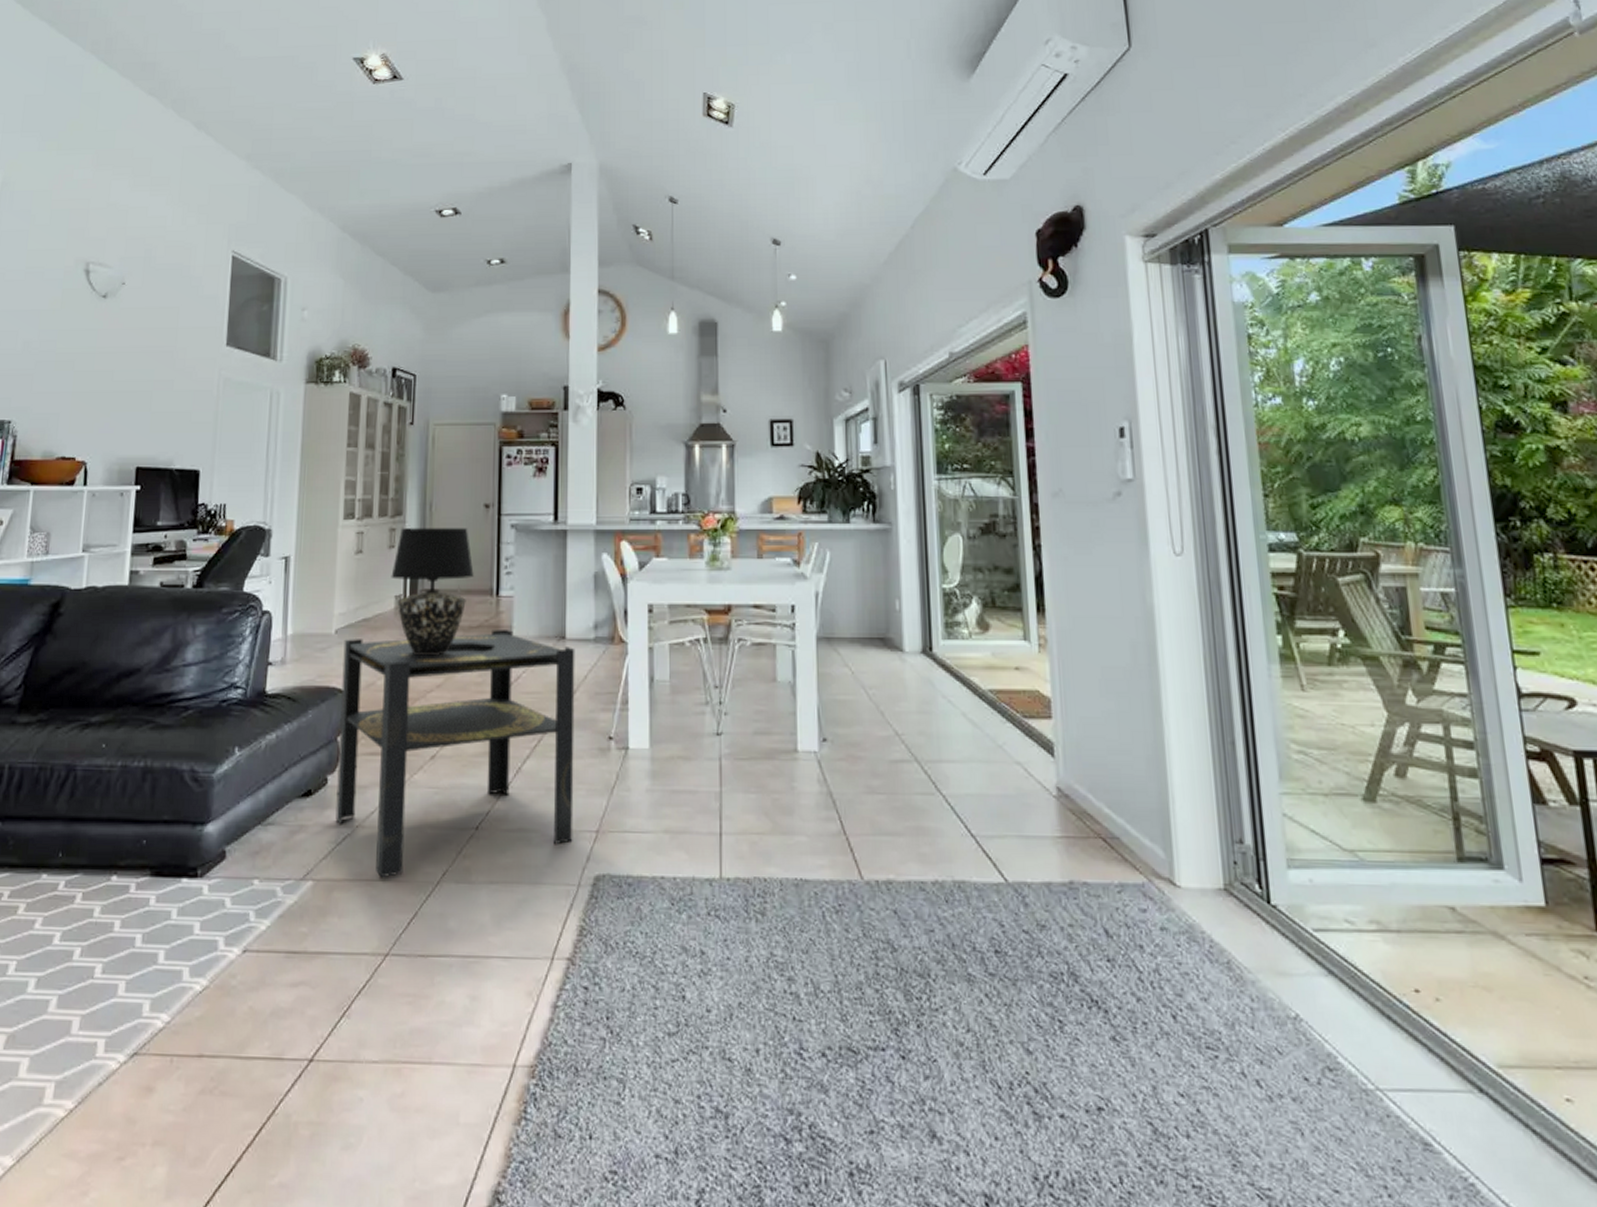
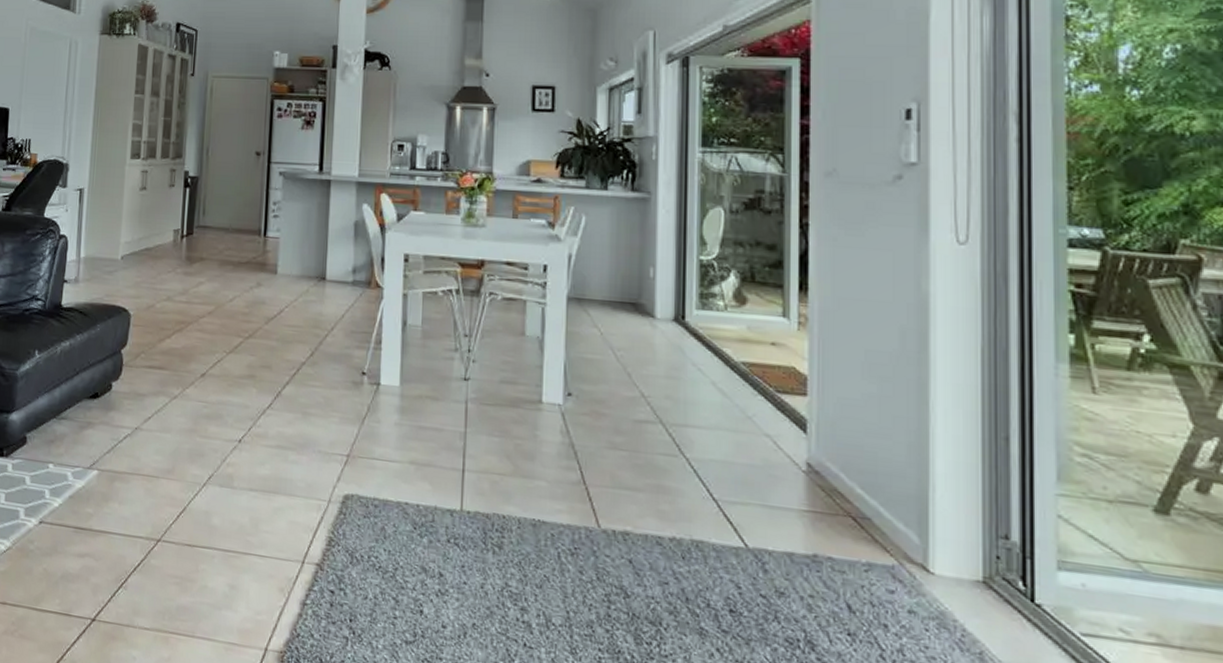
side table: present [335,628,575,878] -> none [118,265,334,475]
table lamp: present [391,528,474,656] -> none [170,169,244,286]

